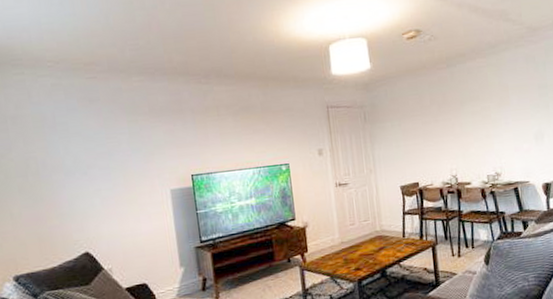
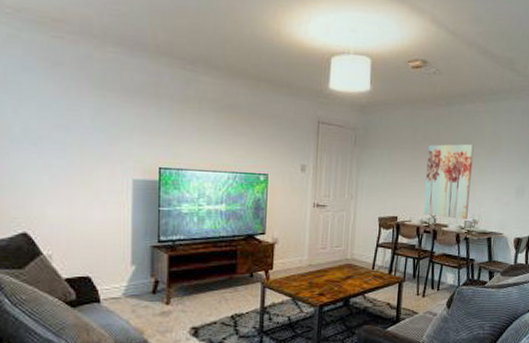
wall art: none [437,99,489,176] -> present [423,143,474,219]

